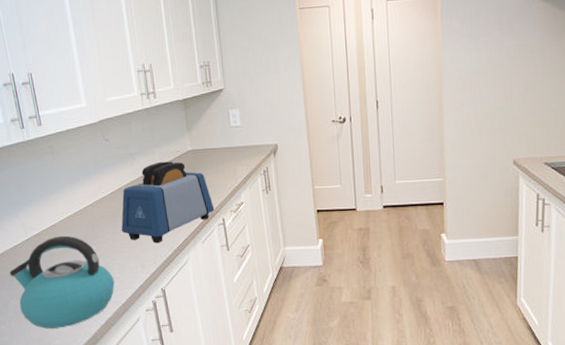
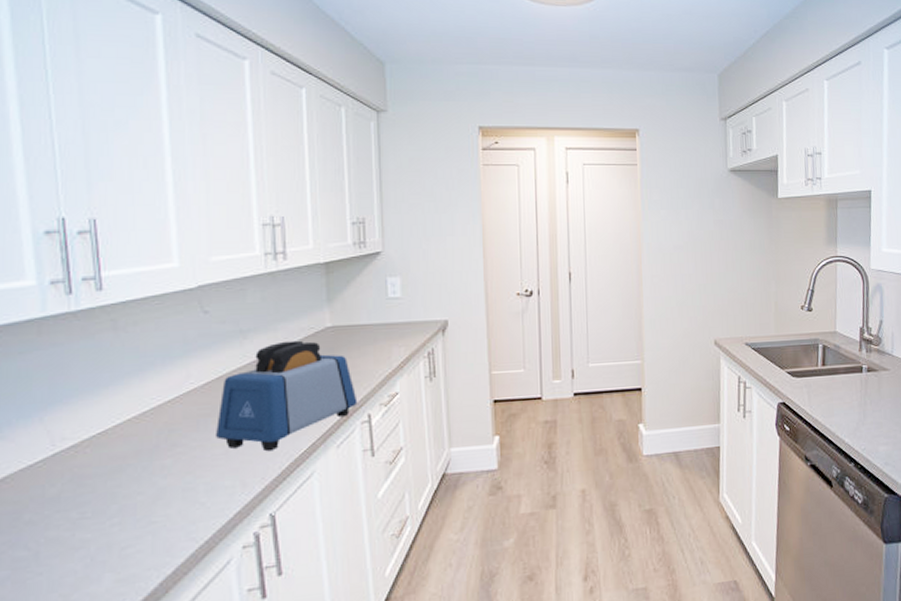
kettle: present [10,235,115,329] -> none [13,446,196,591]

